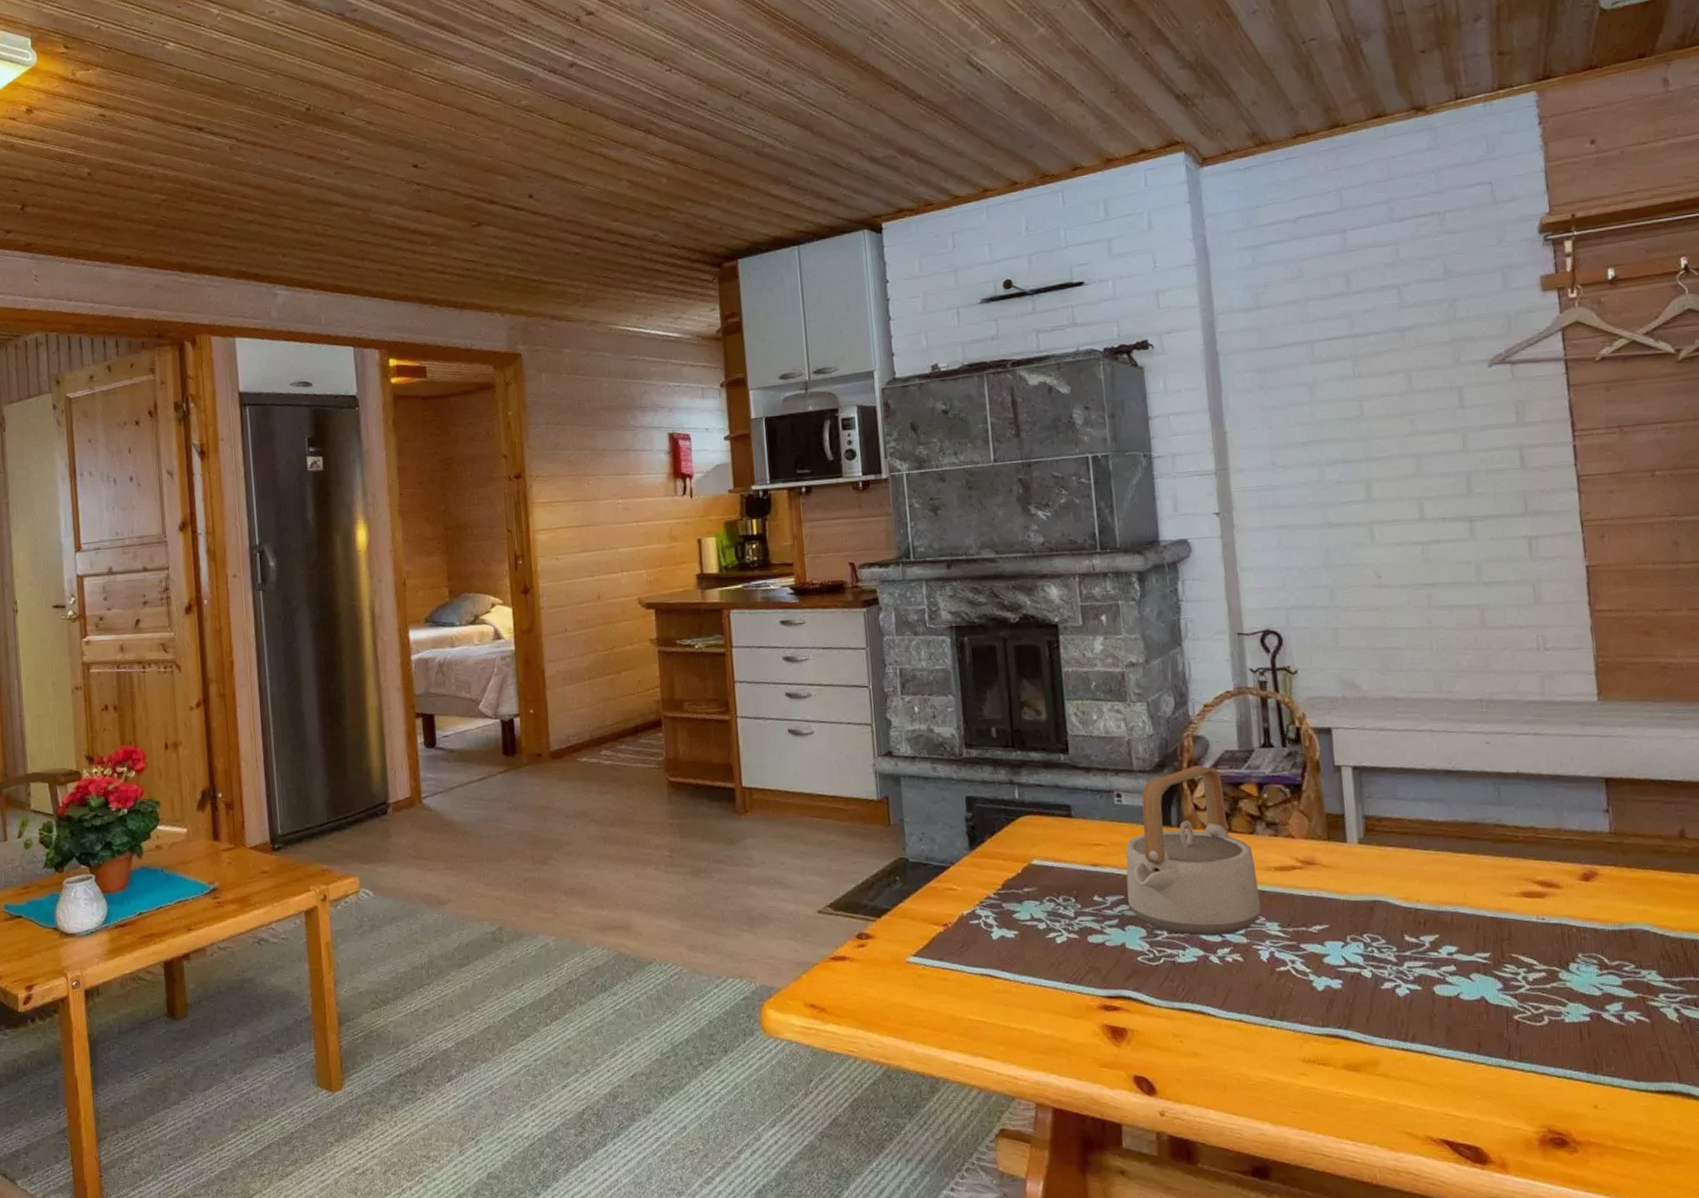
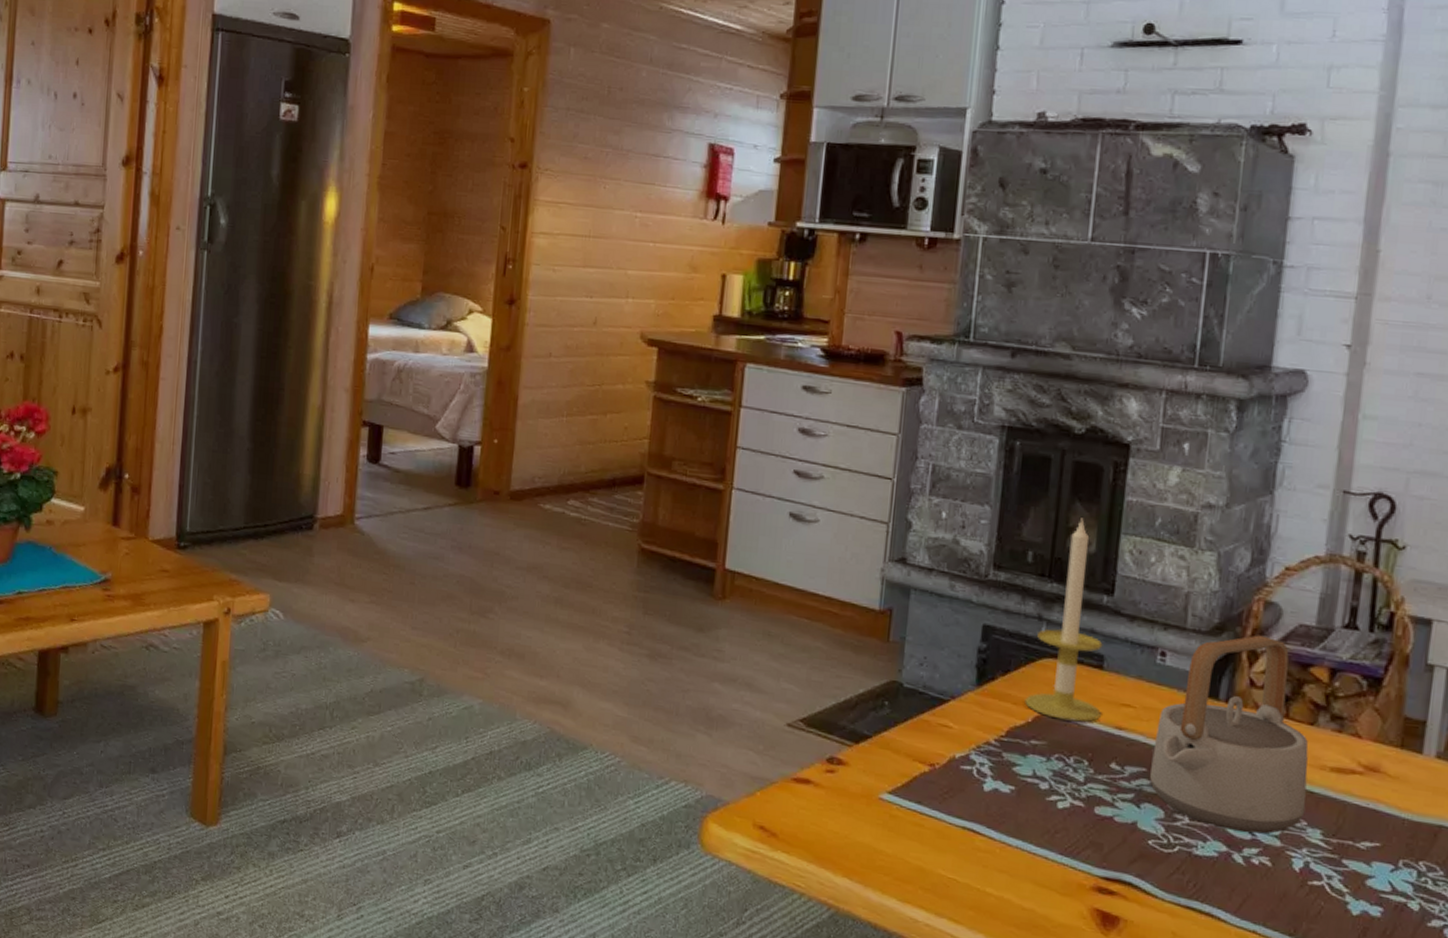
candle: none [1012,692,1078,867] -> present [1025,518,1103,722]

